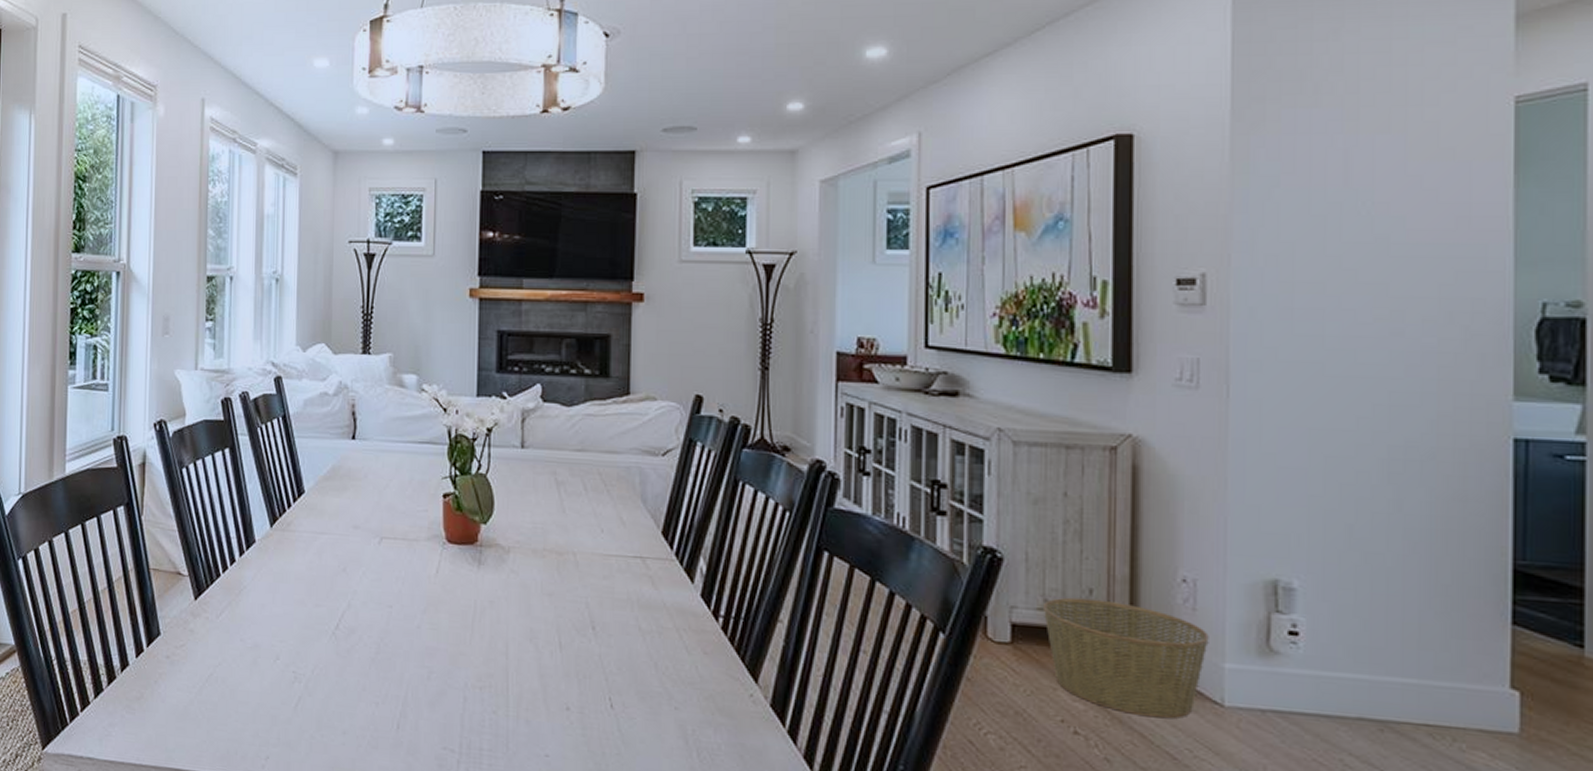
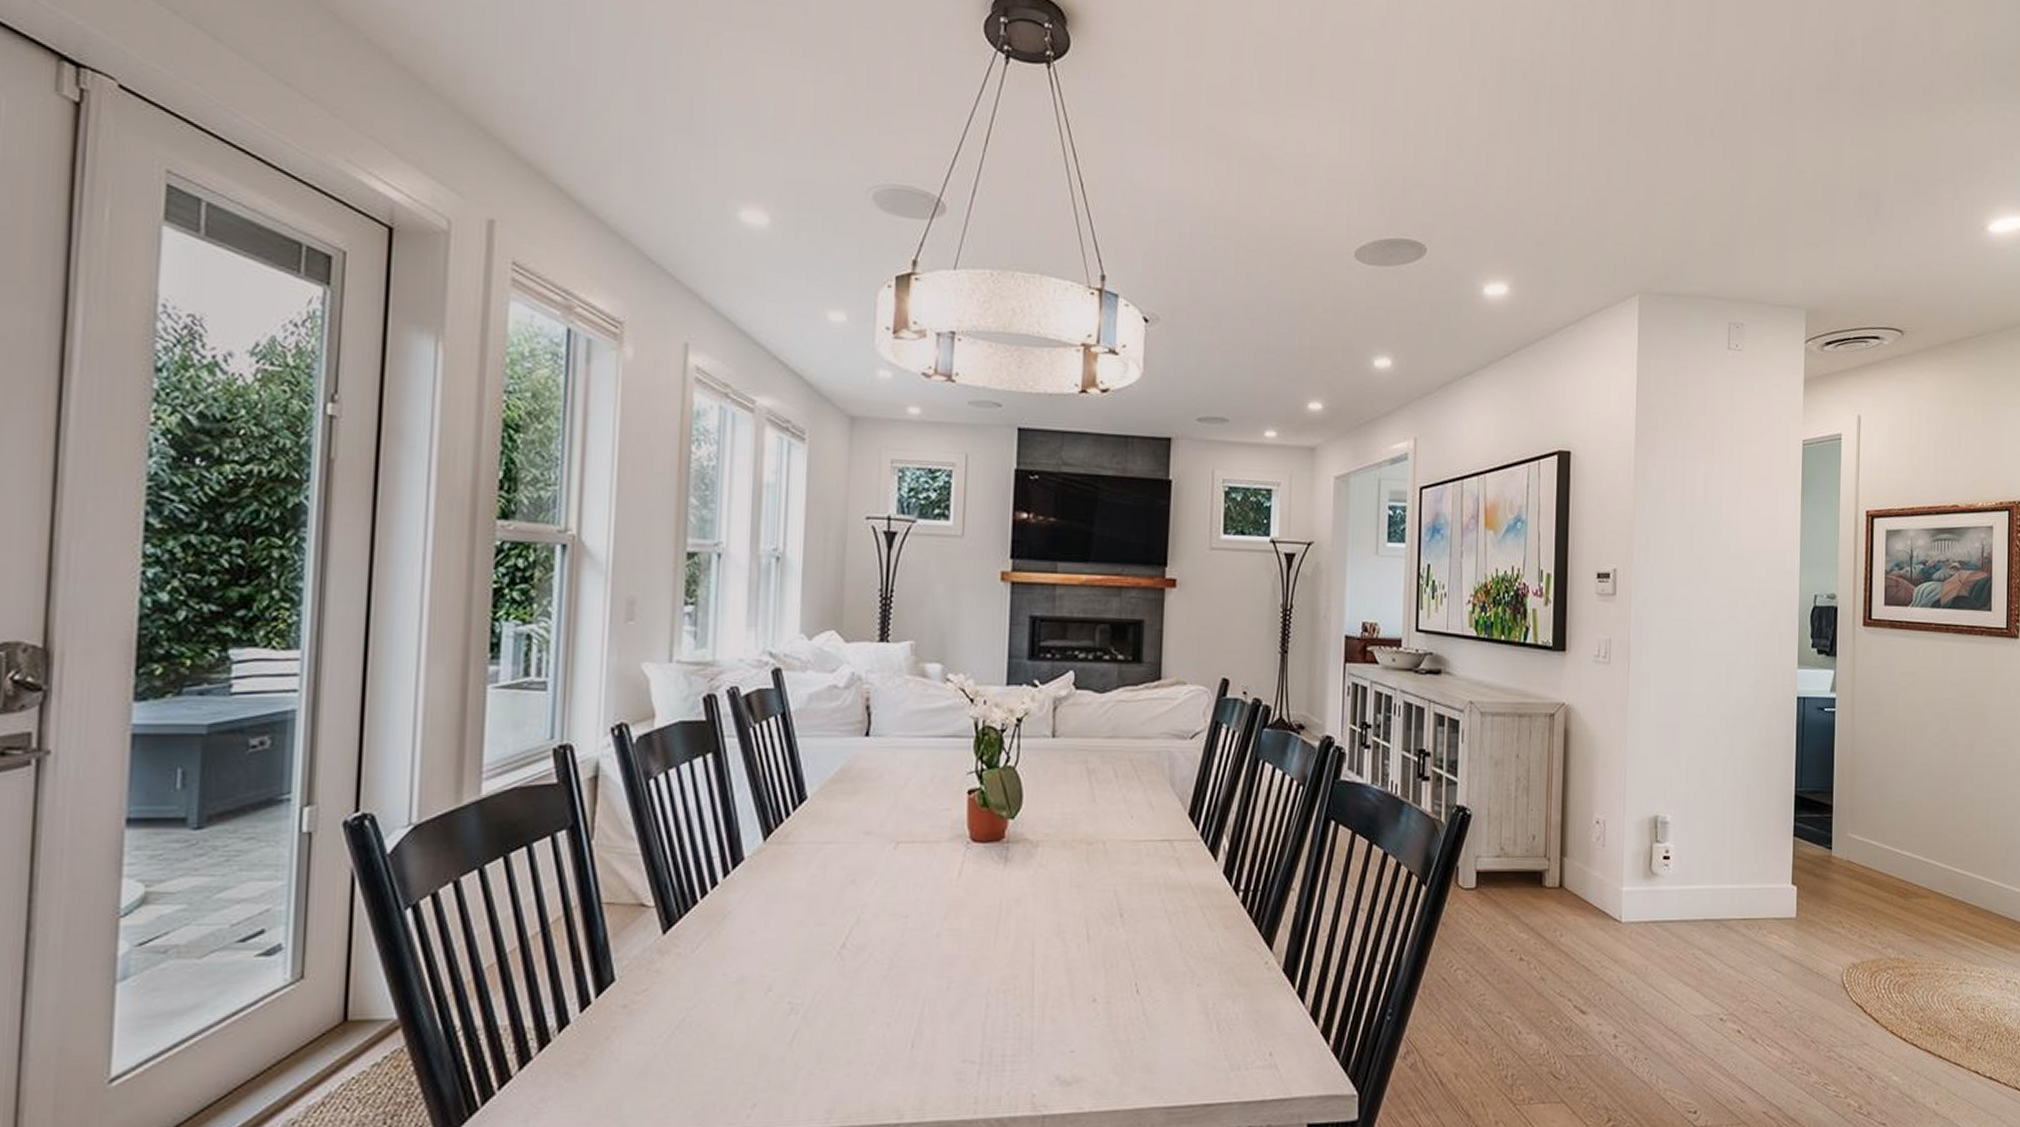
basket: present [1042,597,1209,719] -> none [1499,844,1613,939]

